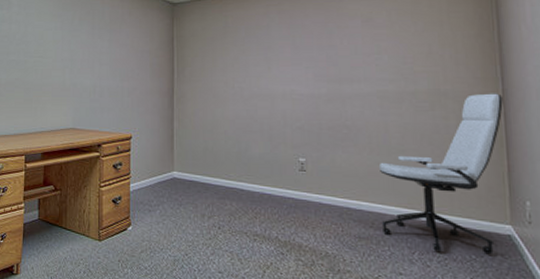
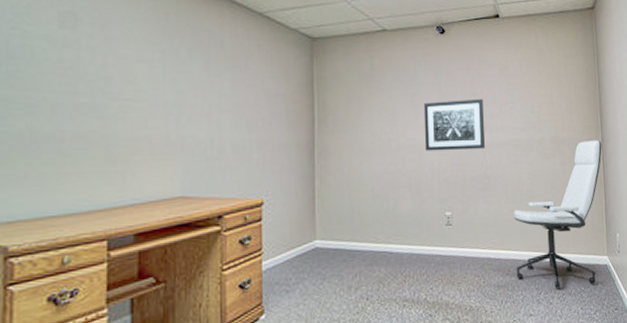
wall art: none [276,50,346,100] -> present [423,98,486,151]

